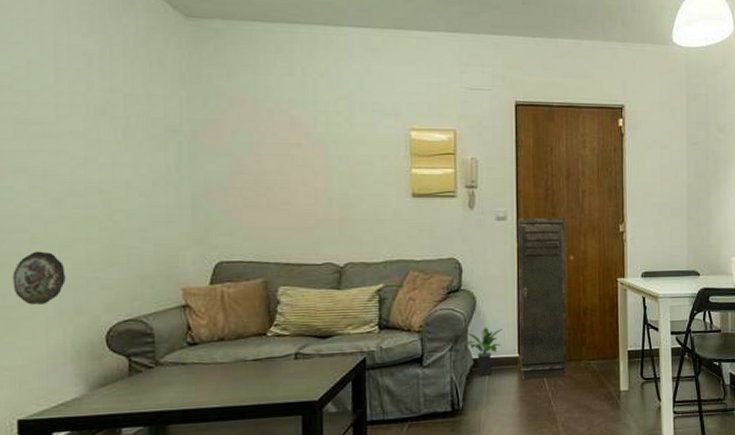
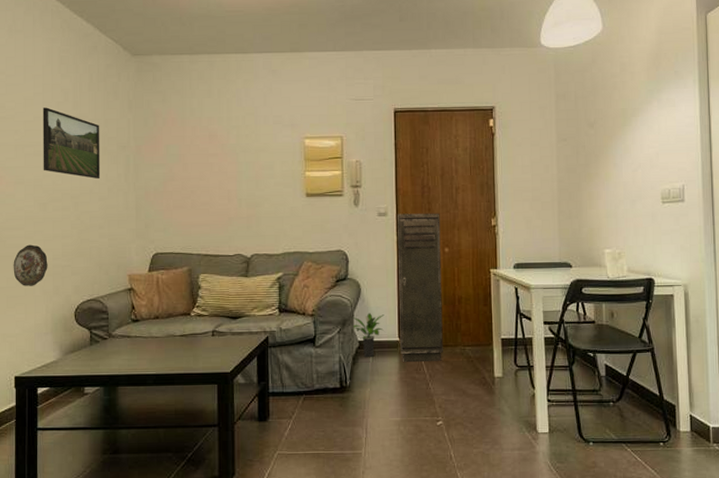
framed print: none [54,75,142,169] -> present [42,107,101,179]

